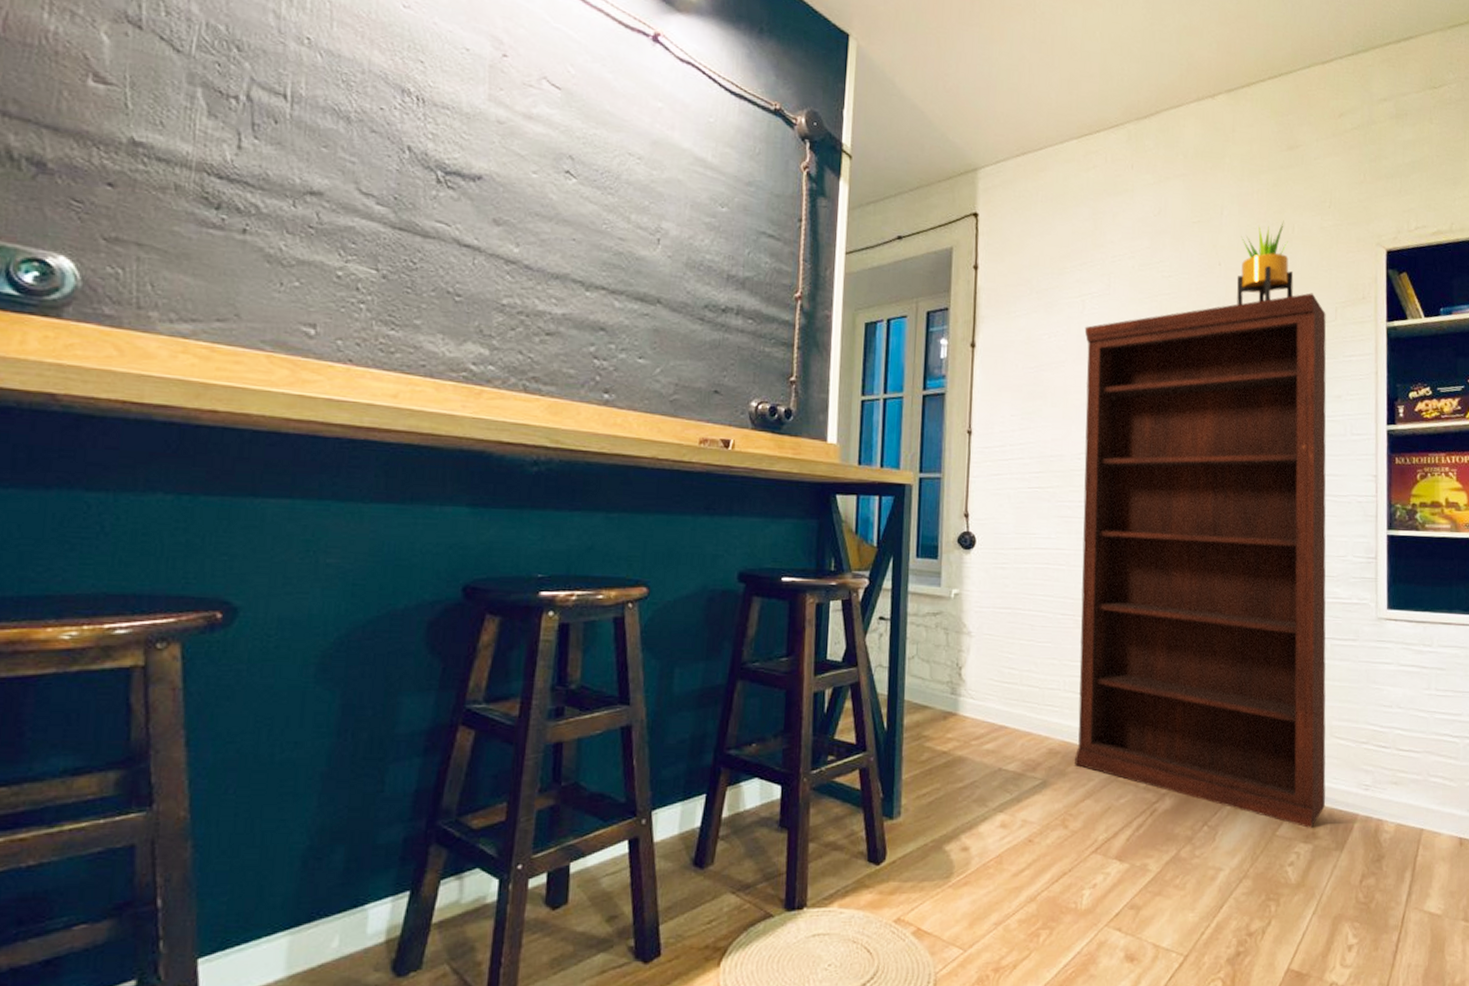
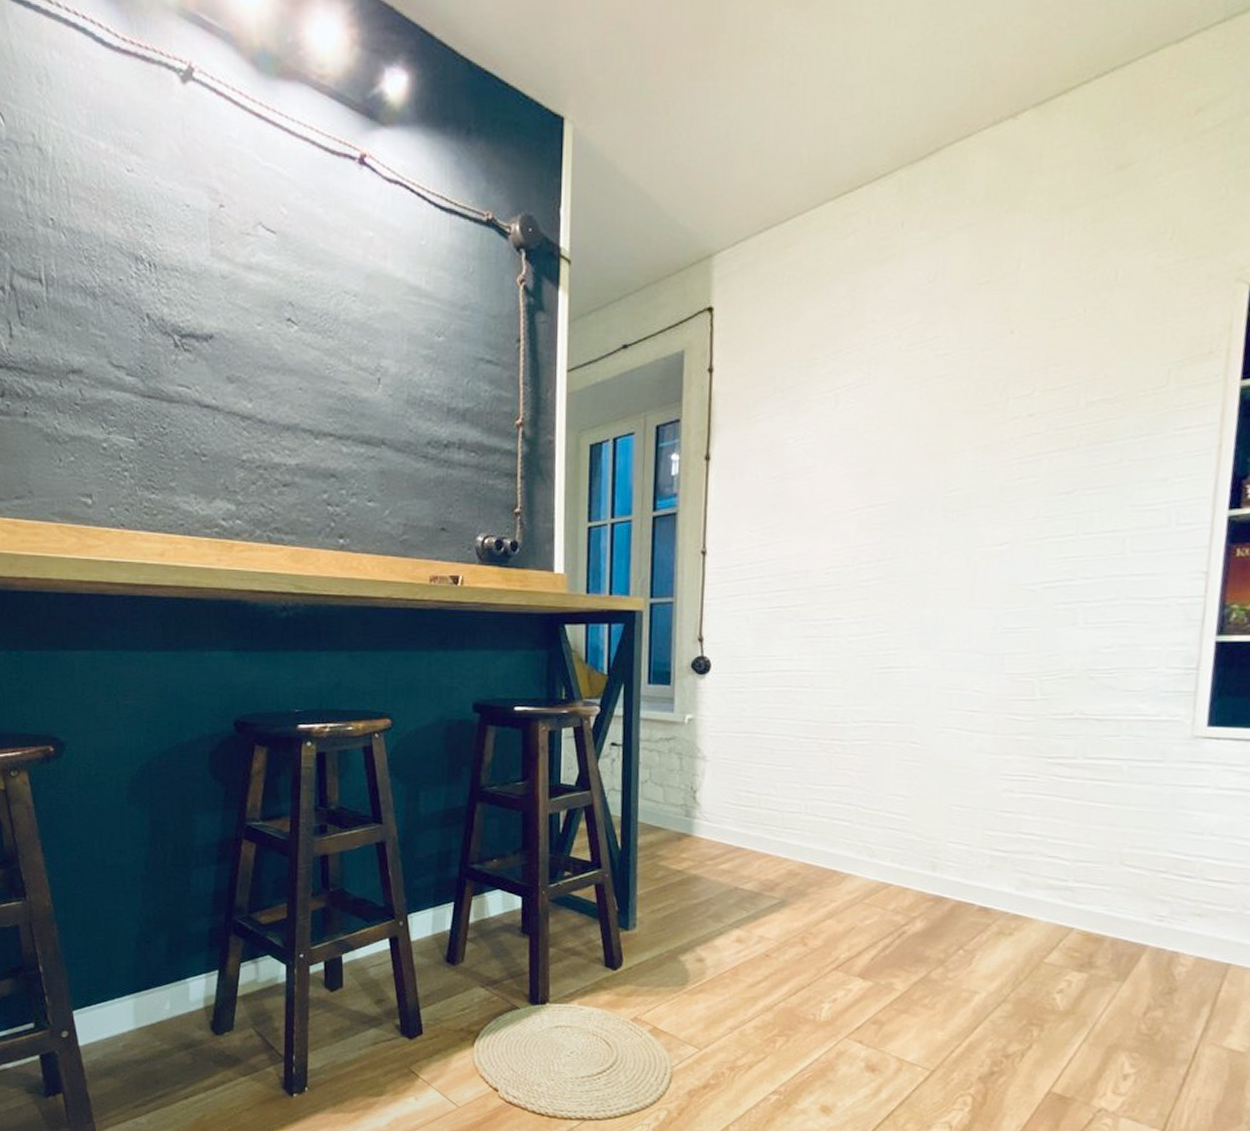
bookshelf: present [1075,293,1326,828] -> none [816,354,1155,957]
potted plant: present [1236,220,1294,305] -> none [1032,265,1113,380]

